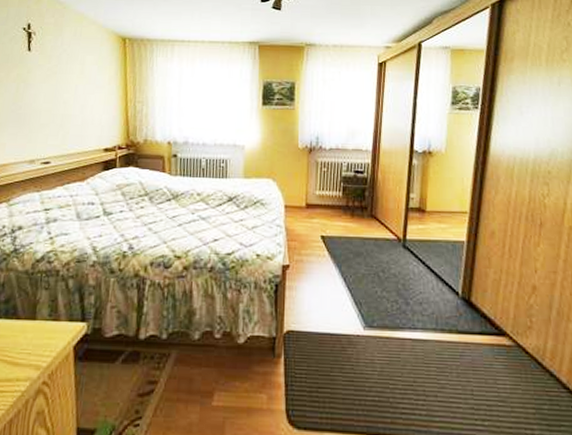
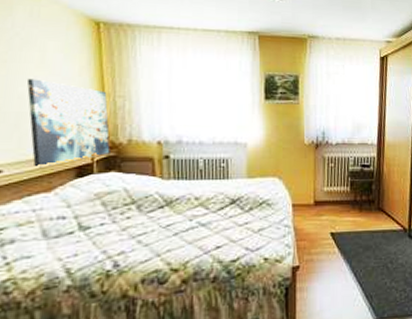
wall art: none [70,87,130,161] -> present [26,78,110,168]

